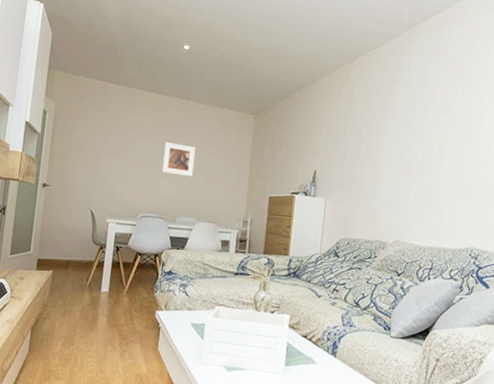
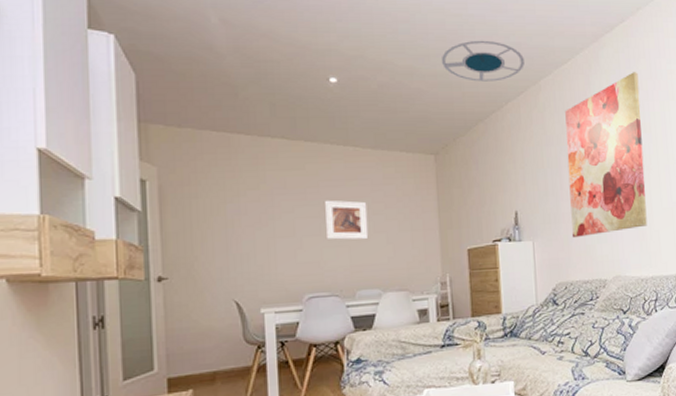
ceiling lamp: none [272,22,343,58] -> present [441,40,524,82]
wall art: none [361,58,447,202] -> present [565,72,647,238]

